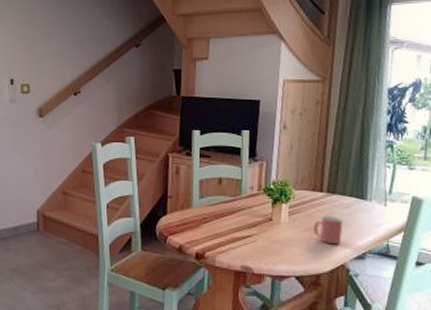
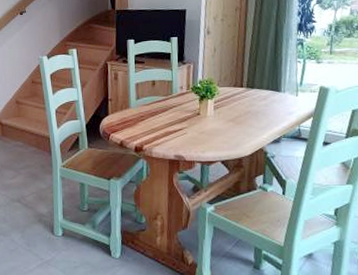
mug: present [313,215,343,245] -> none [235,107,261,132]

